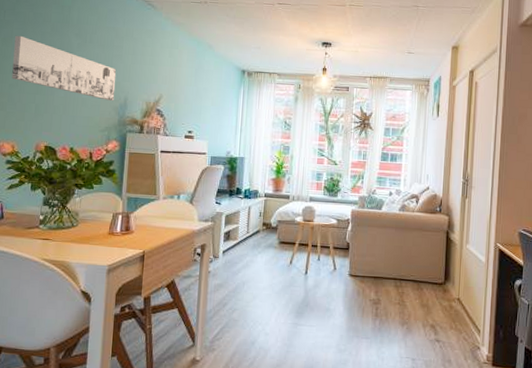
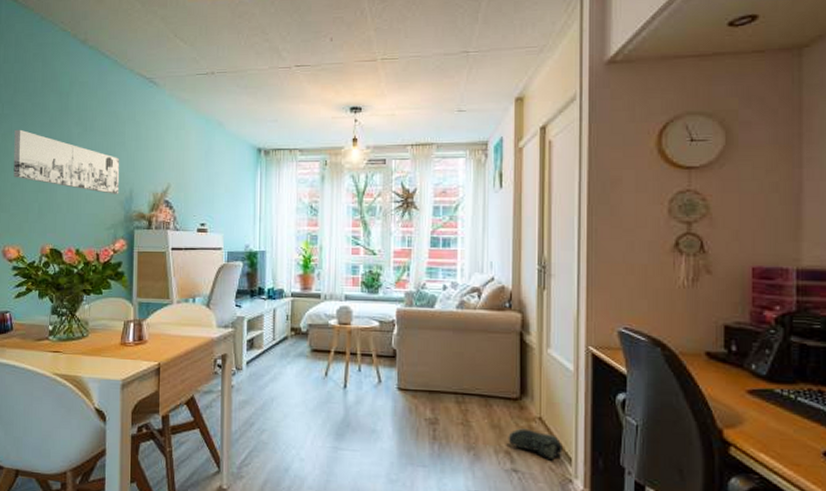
sneaker: none [433,307,474,332] -> present [508,428,562,461]

